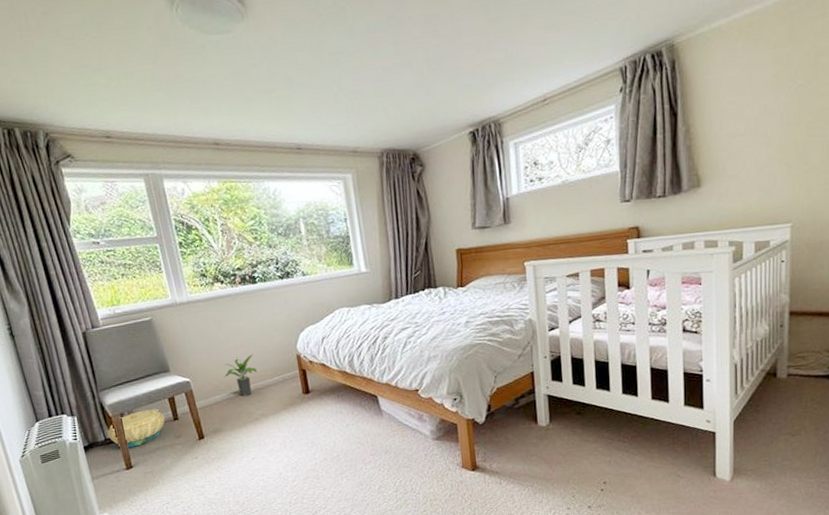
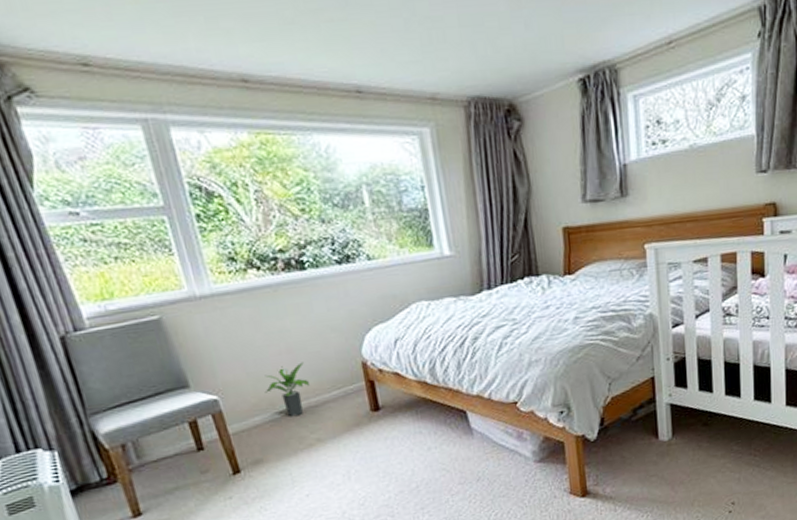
basket: present [107,408,165,448] -> none [103,436,186,489]

